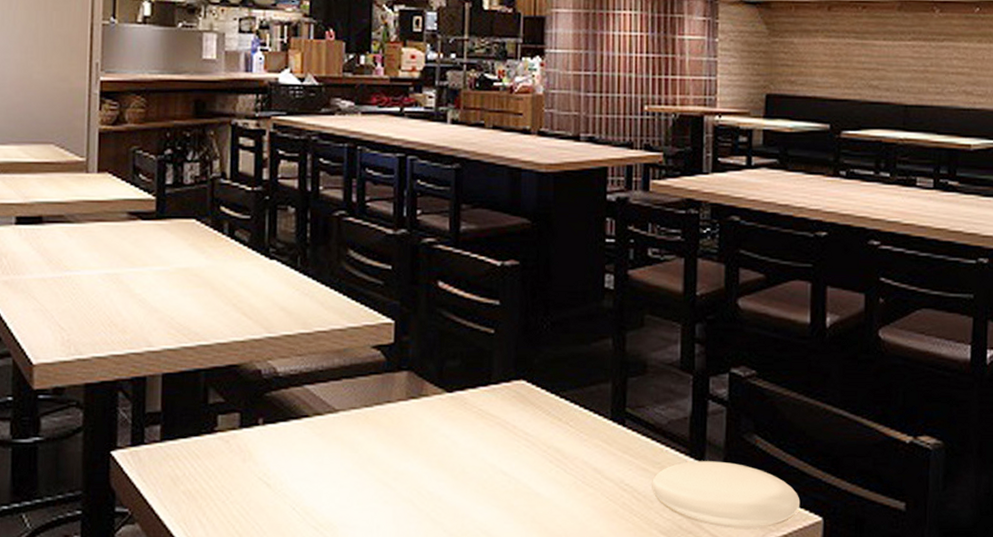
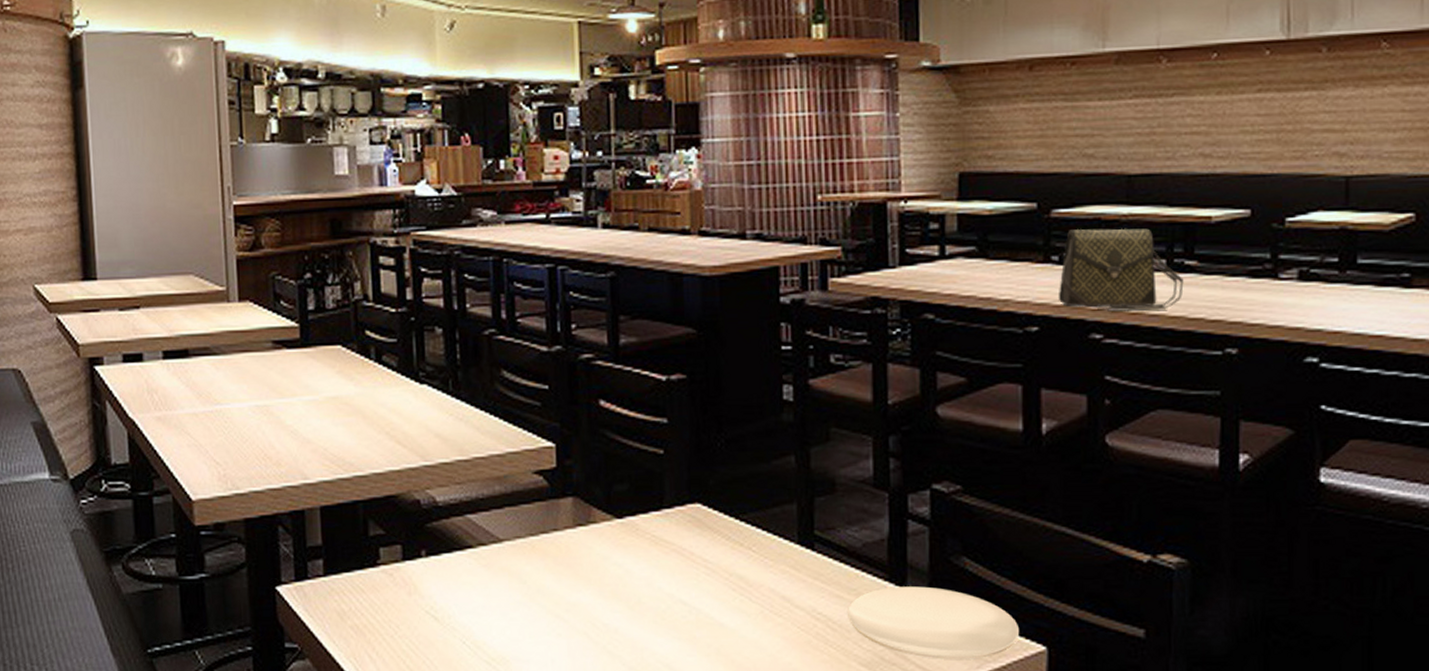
shoulder bag: none [844,149,947,223] -> present [1058,228,1184,311]

